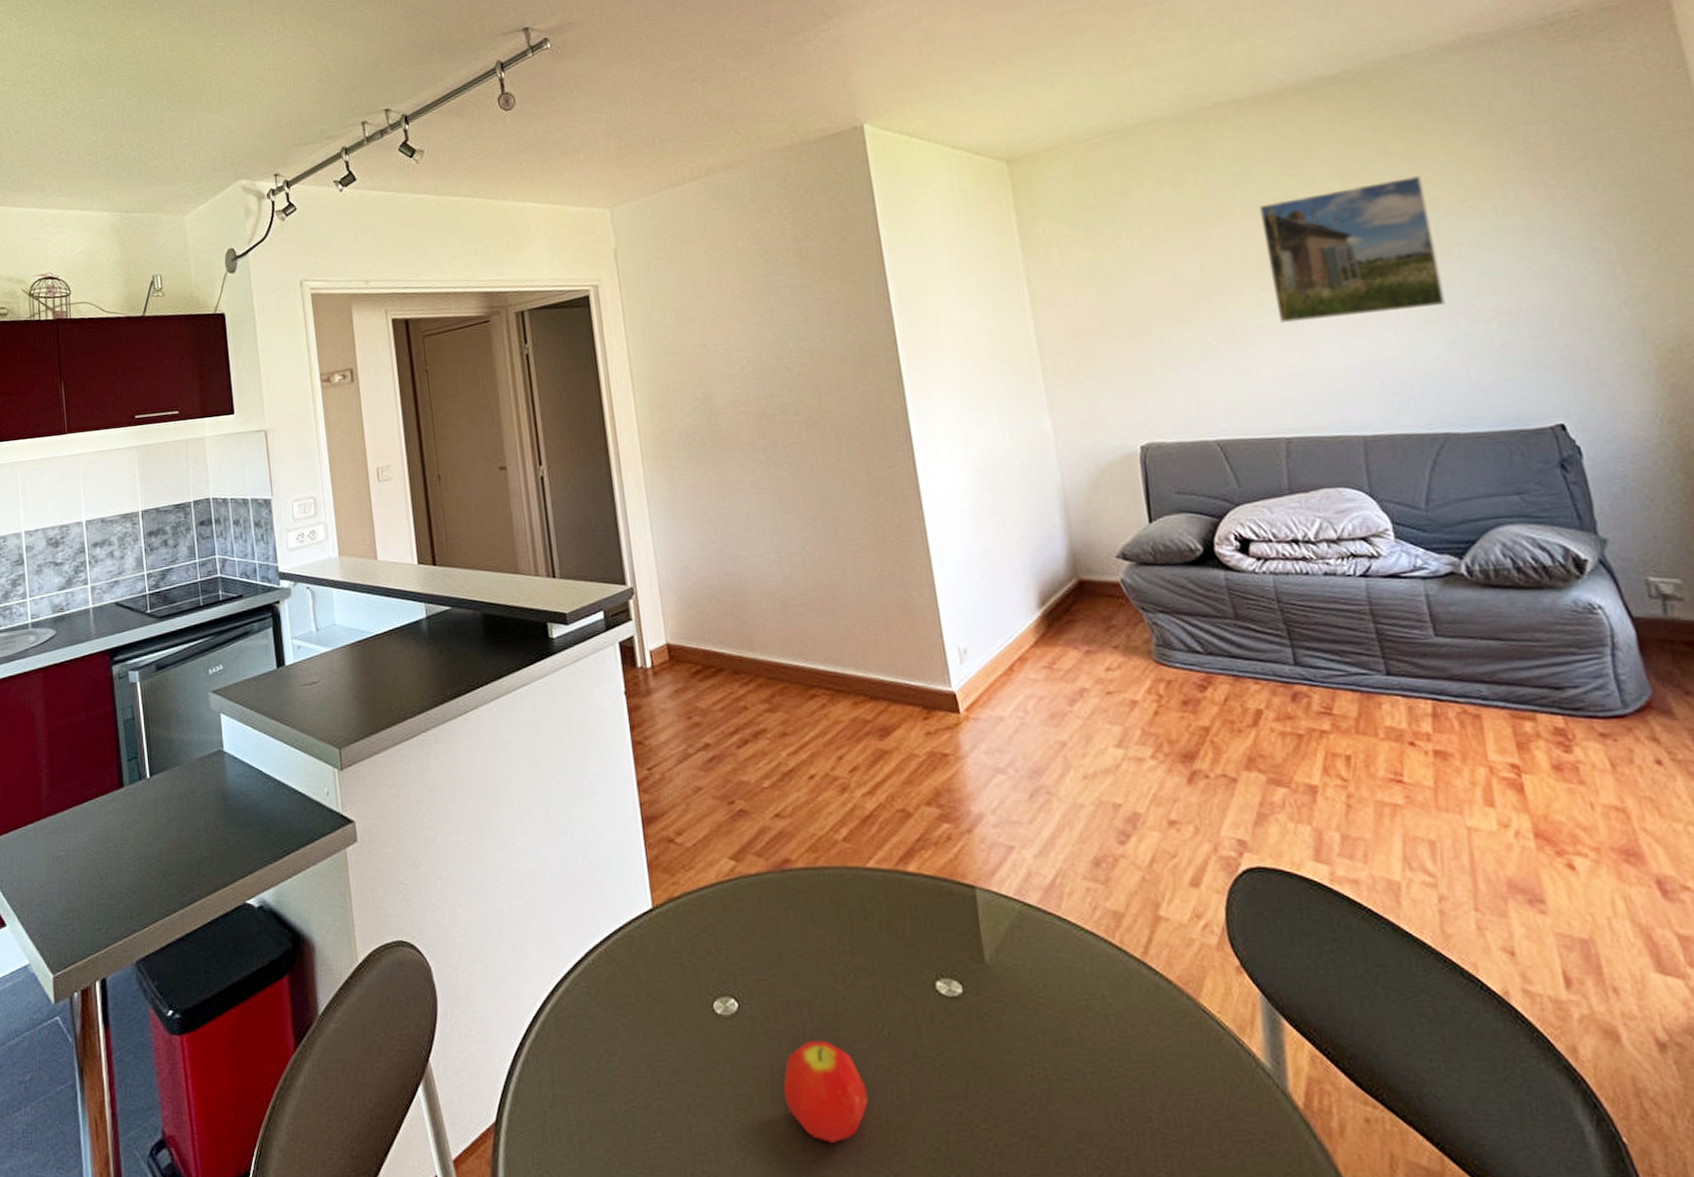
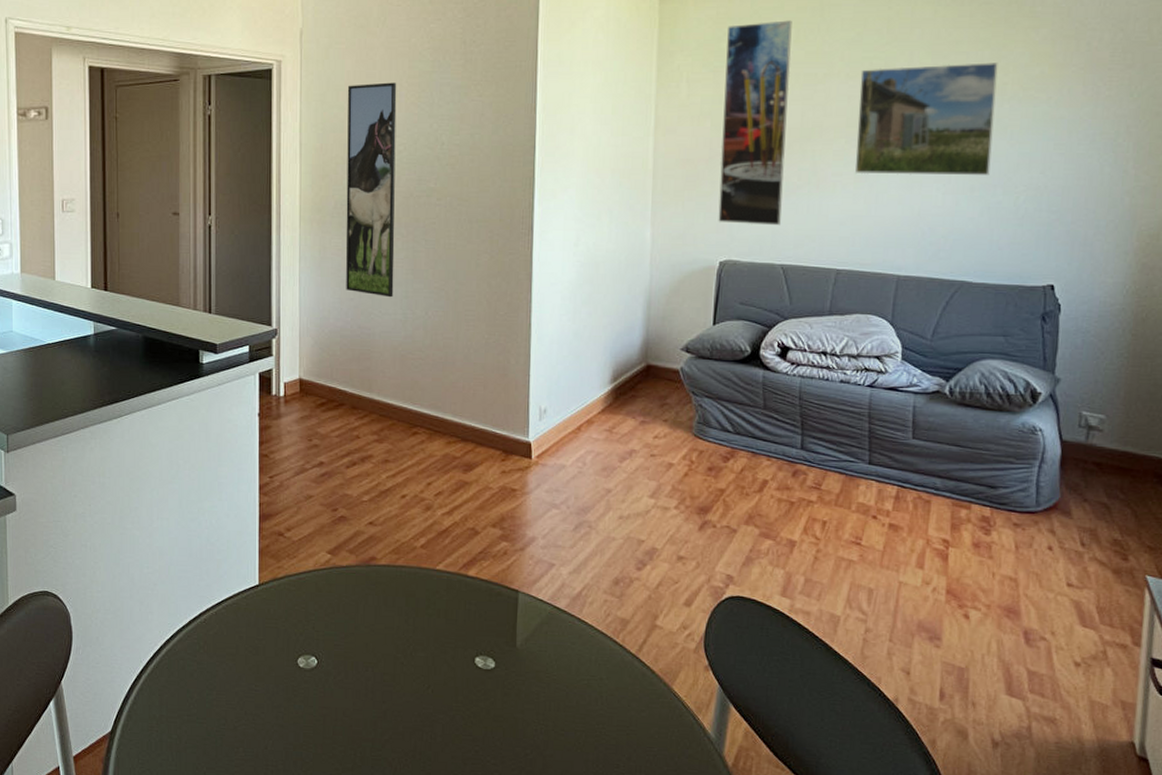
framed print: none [674,292,762,536] -> present [345,82,397,298]
fruit: present [783,1040,868,1143] -> none [344,692,408,765]
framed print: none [1092,163,1204,400] -> present [718,20,792,226]

